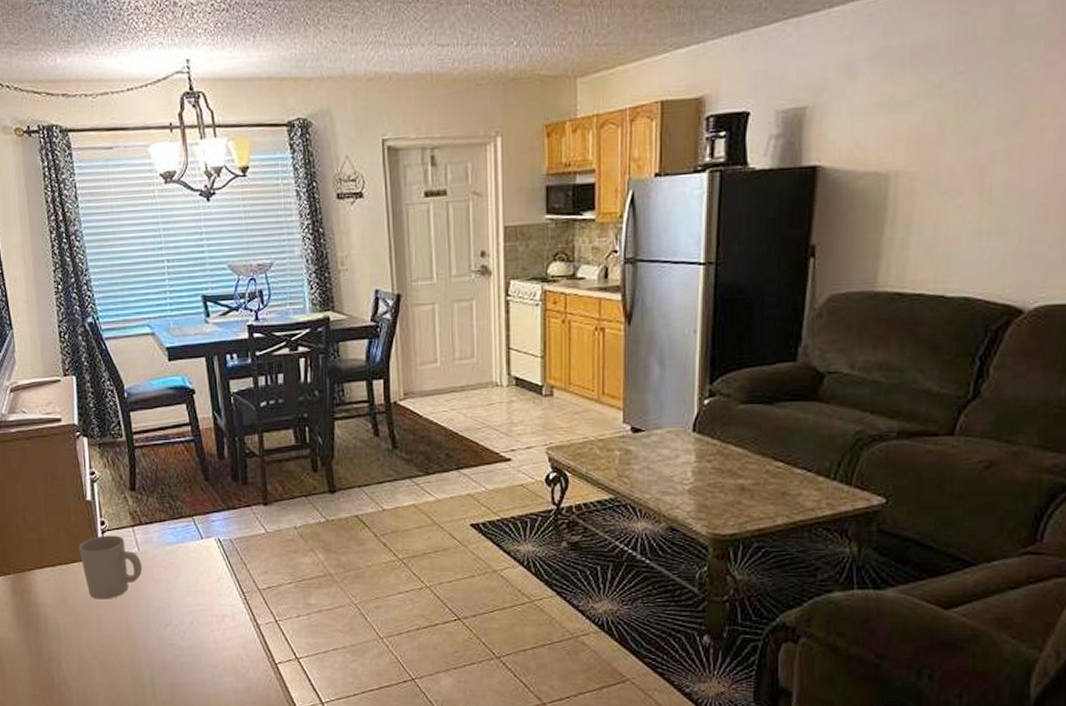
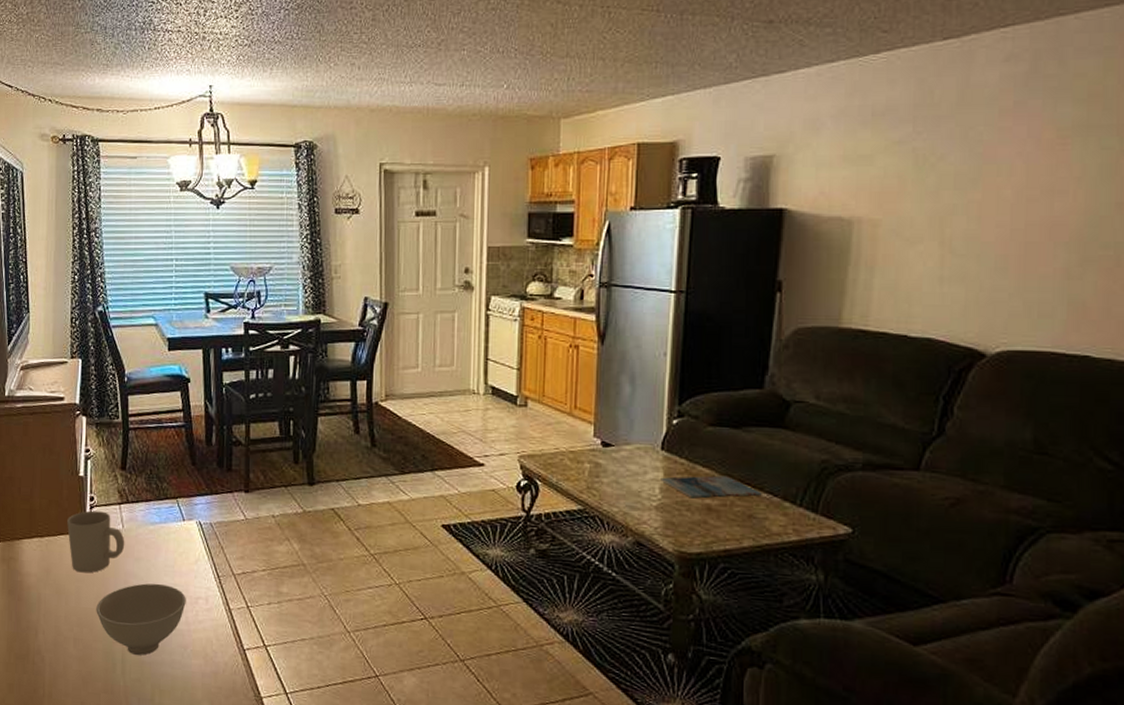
bowl: none [119,604,212,677] -> present [96,583,186,656]
magazine: none [693,454,796,479] -> present [660,475,762,499]

